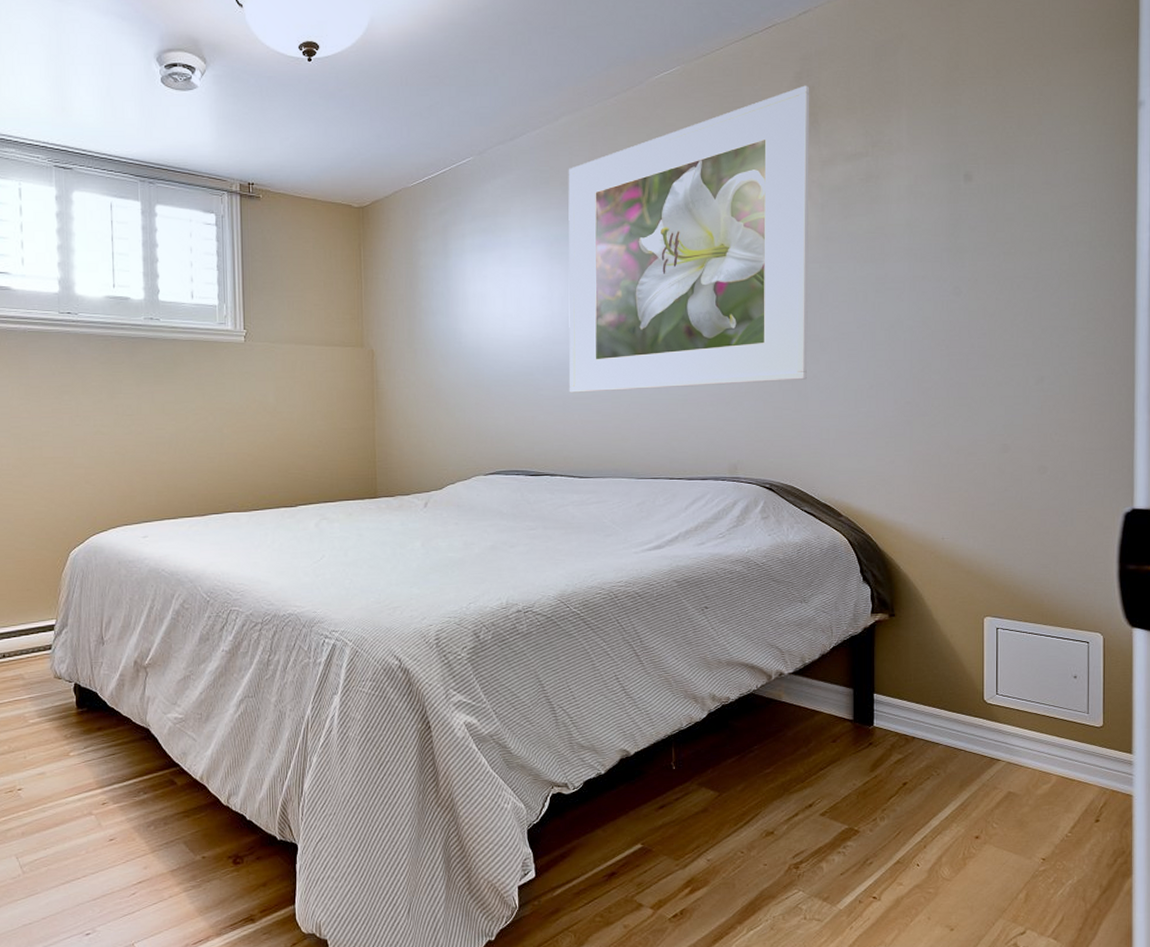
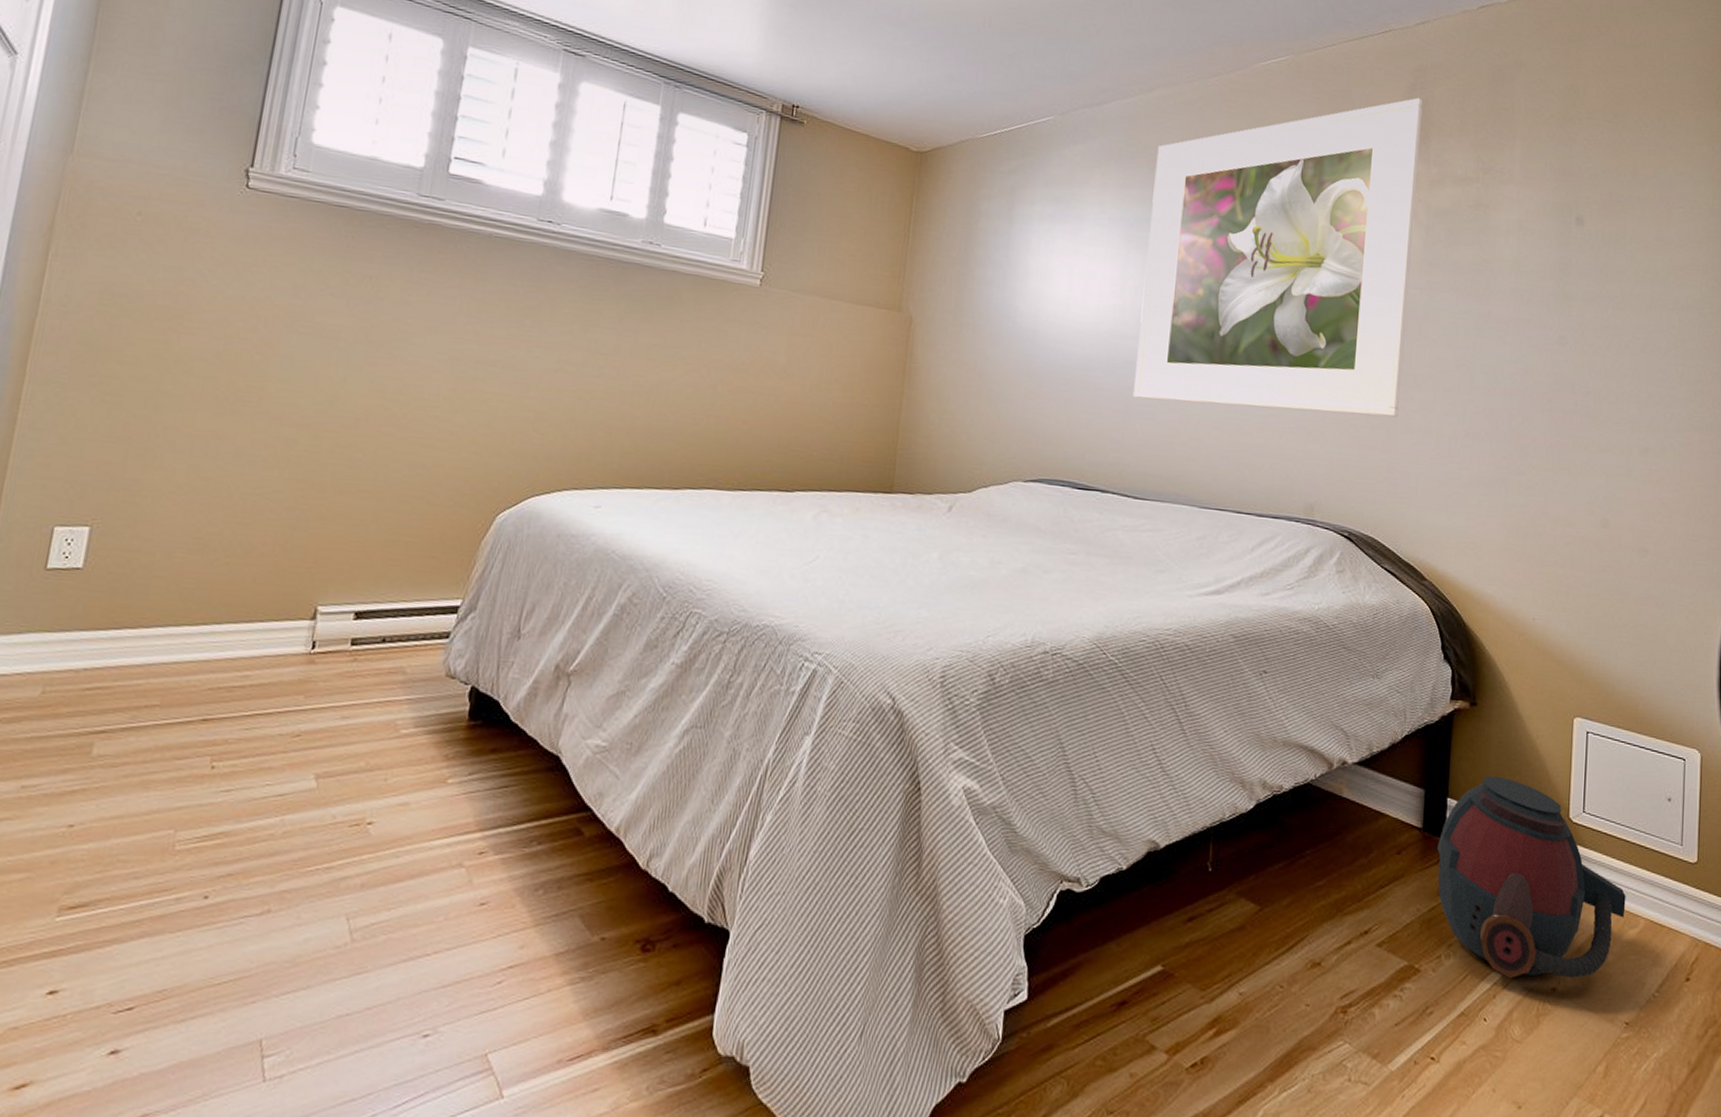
helmet: none [868,672,1038,831] -> present [1437,776,1626,978]

